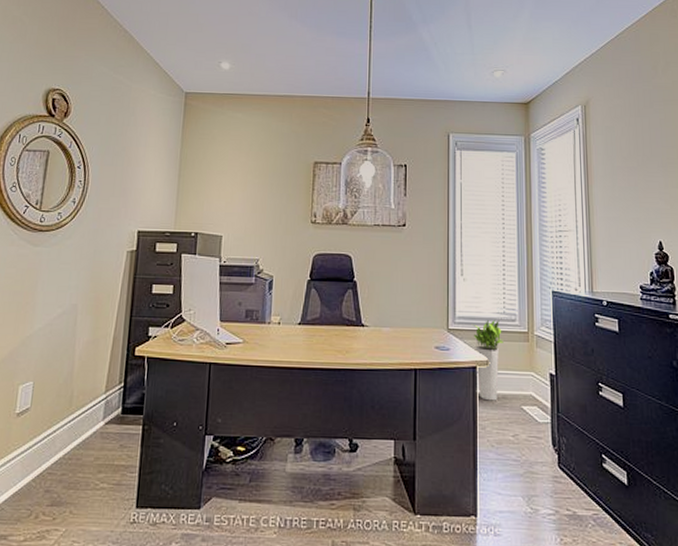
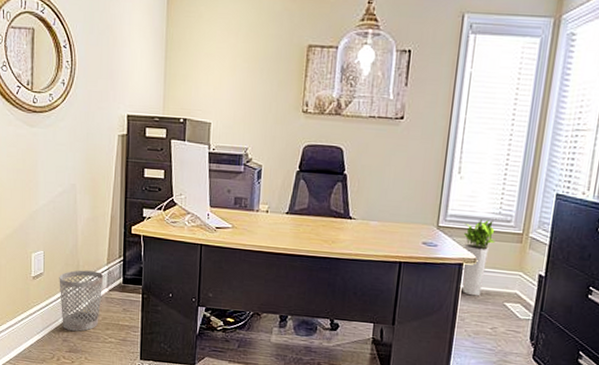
wastebasket: none [45,401,100,478] -> present [59,270,104,332]

